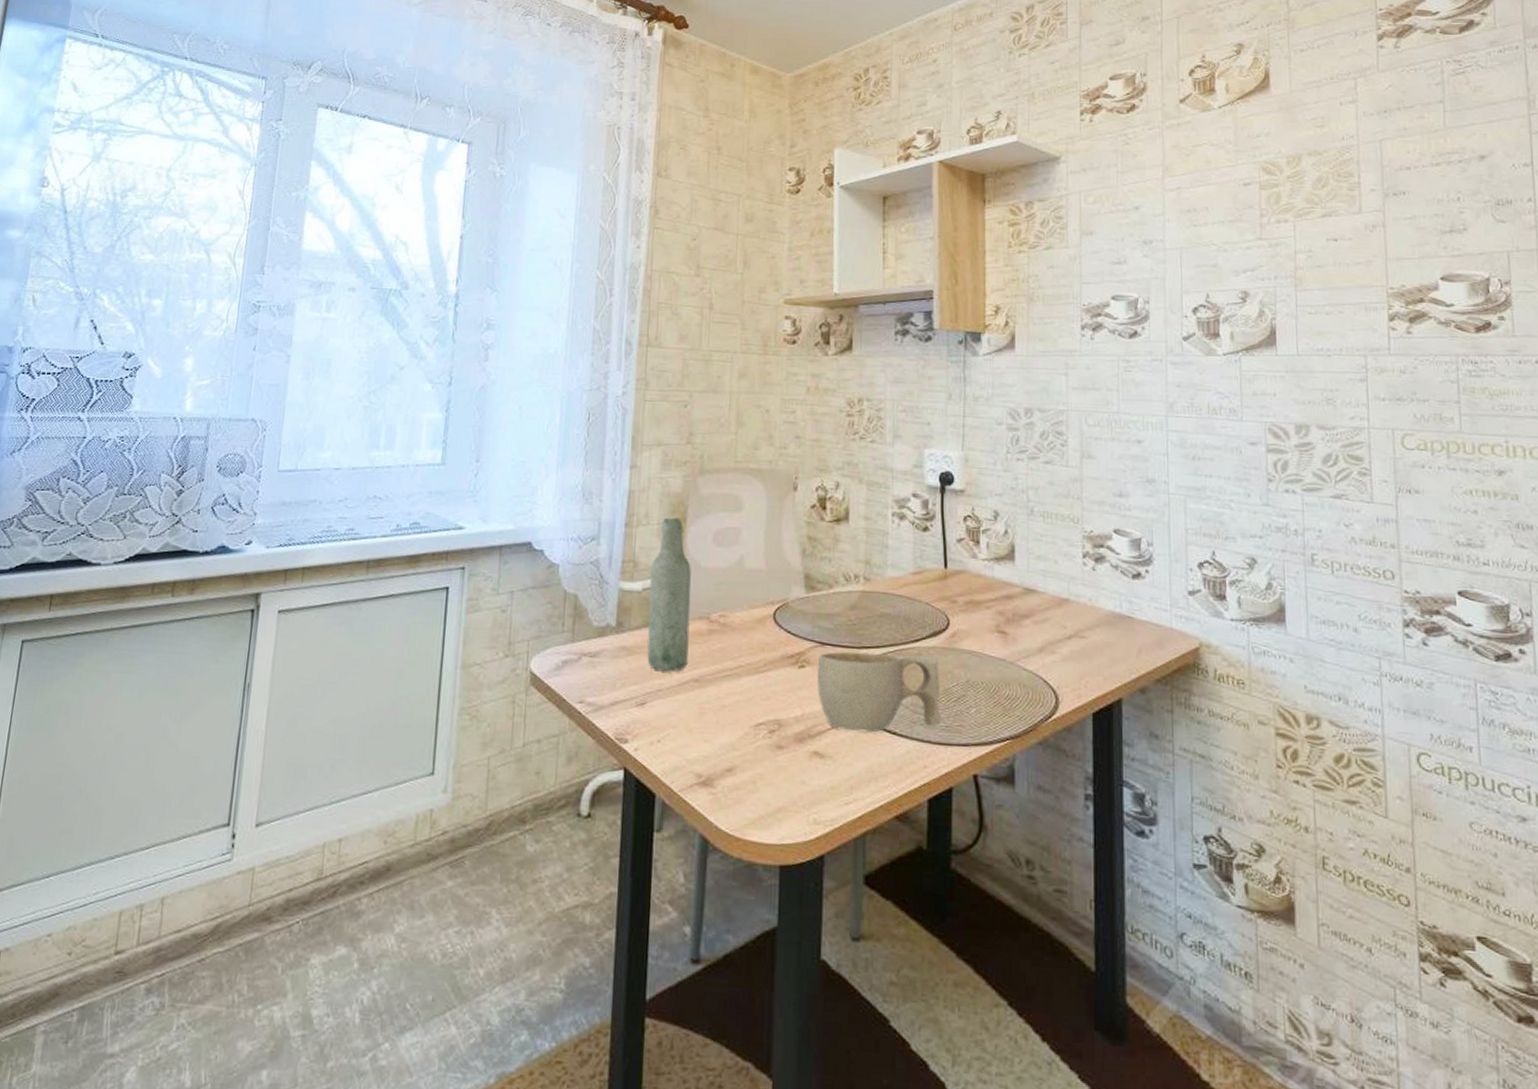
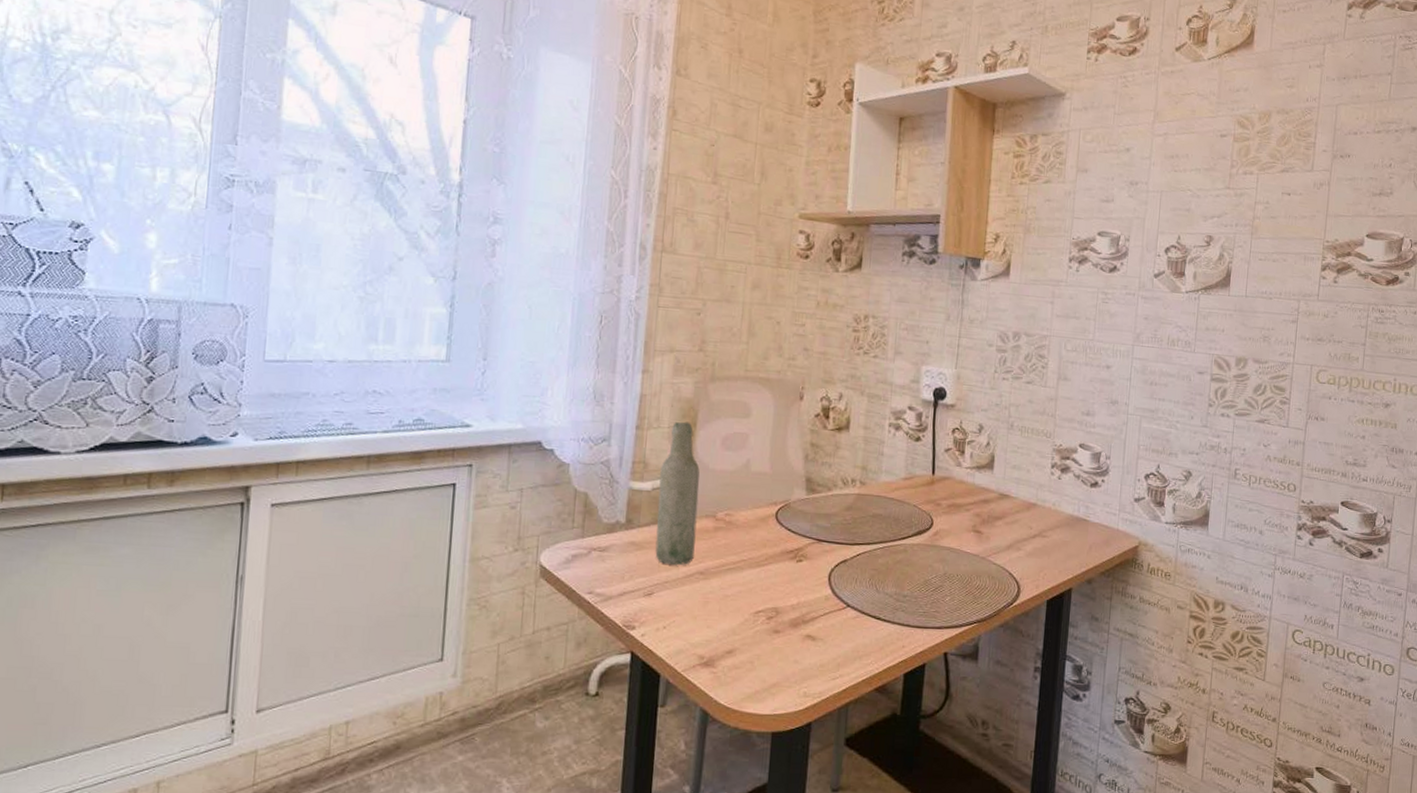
cup: present [817,651,941,733] -> none [812,547,922,618]

